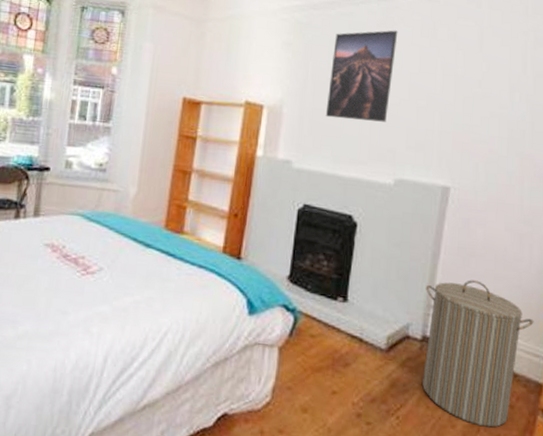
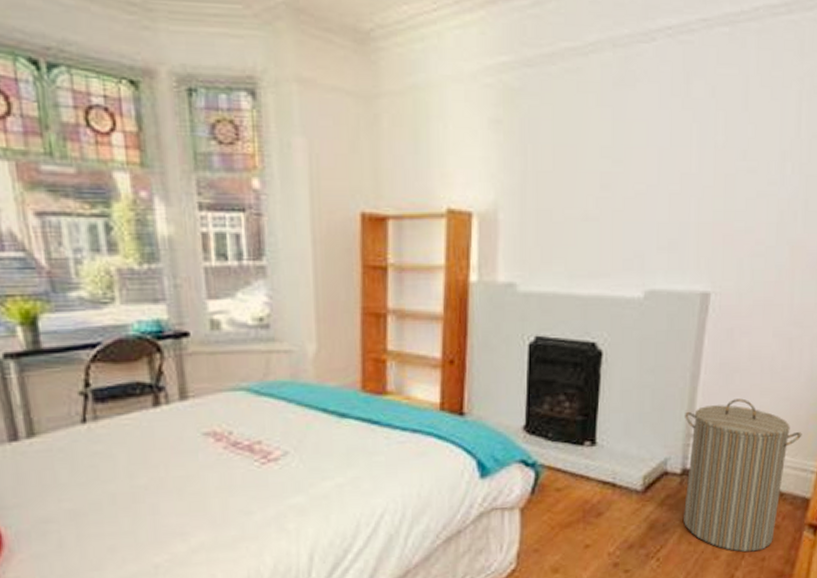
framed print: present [325,30,398,122] -> none [554,89,642,220]

